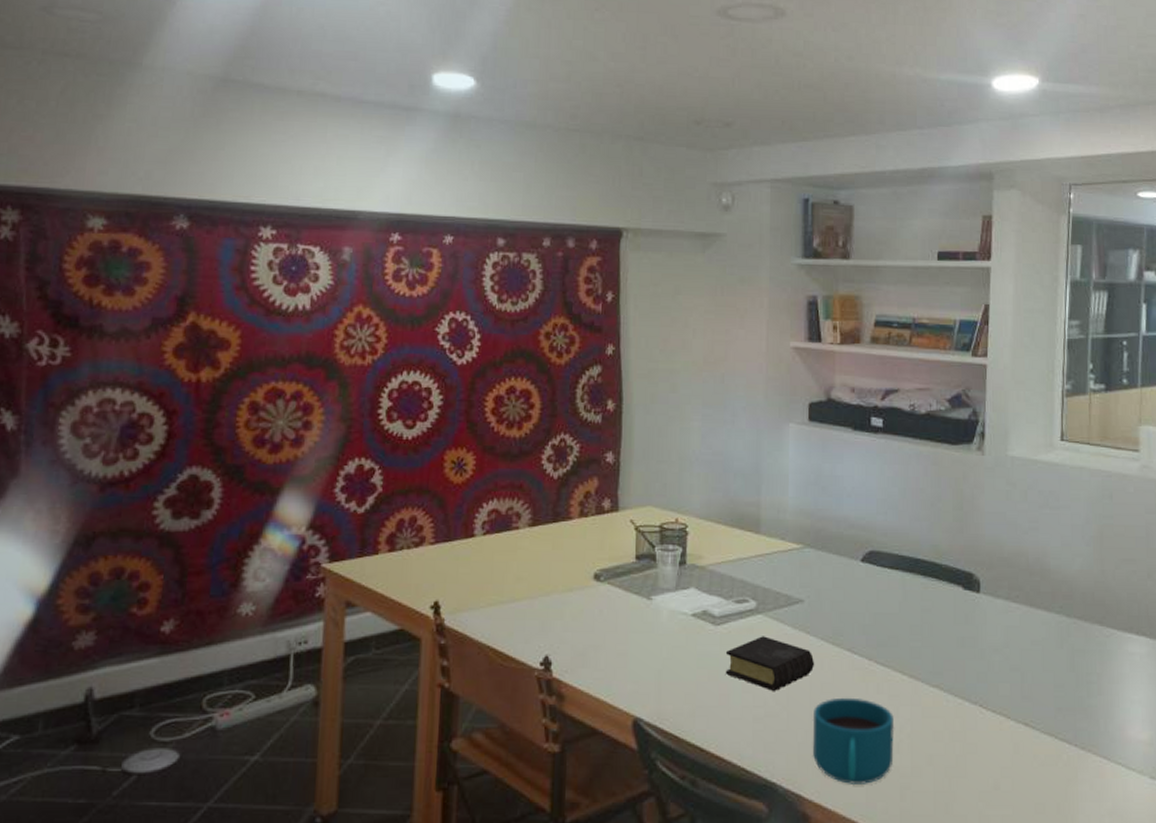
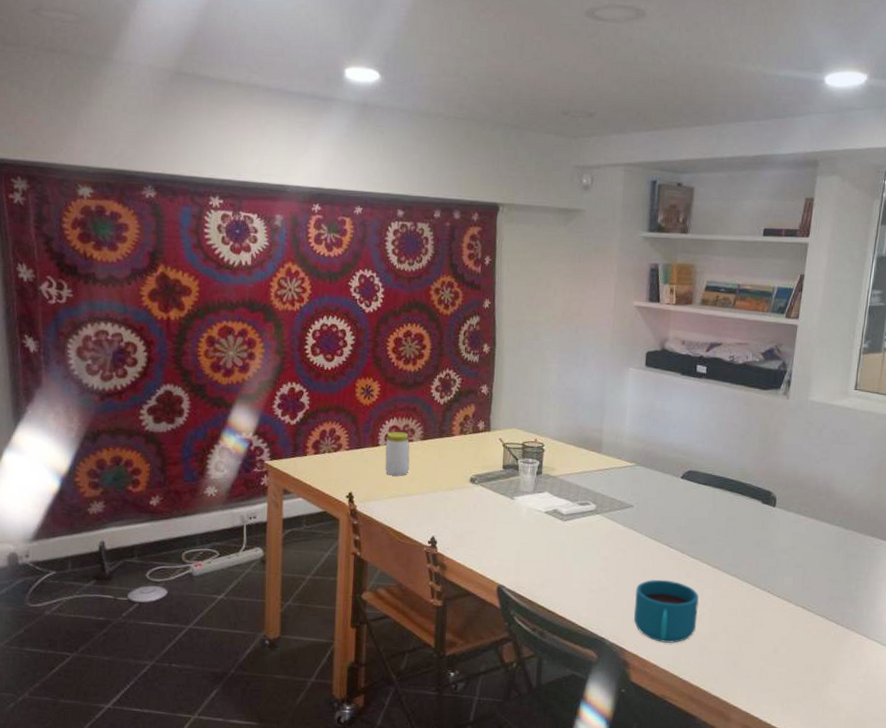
jar: none [482,516,515,576] -> present [385,431,410,476]
book: present [725,636,815,691] -> none [569,531,640,572]

